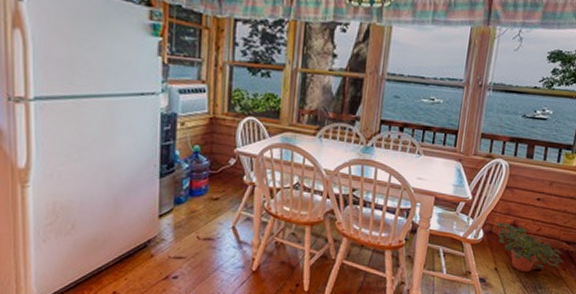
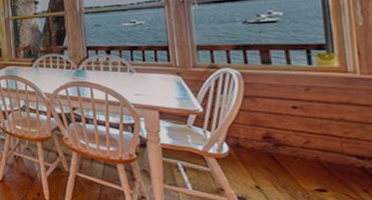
potted plant: present [496,222,564,273] -> none [243,134,362,193]

